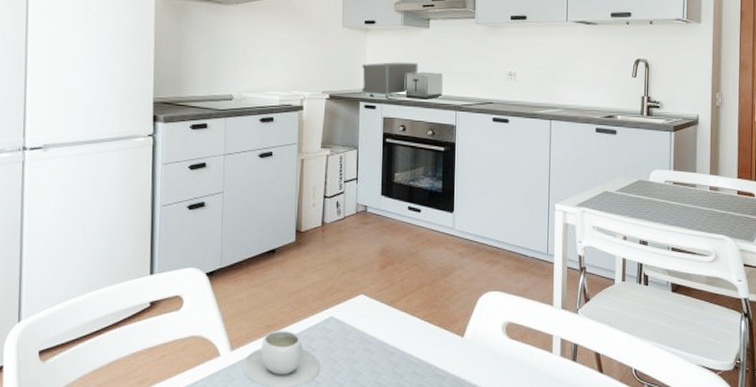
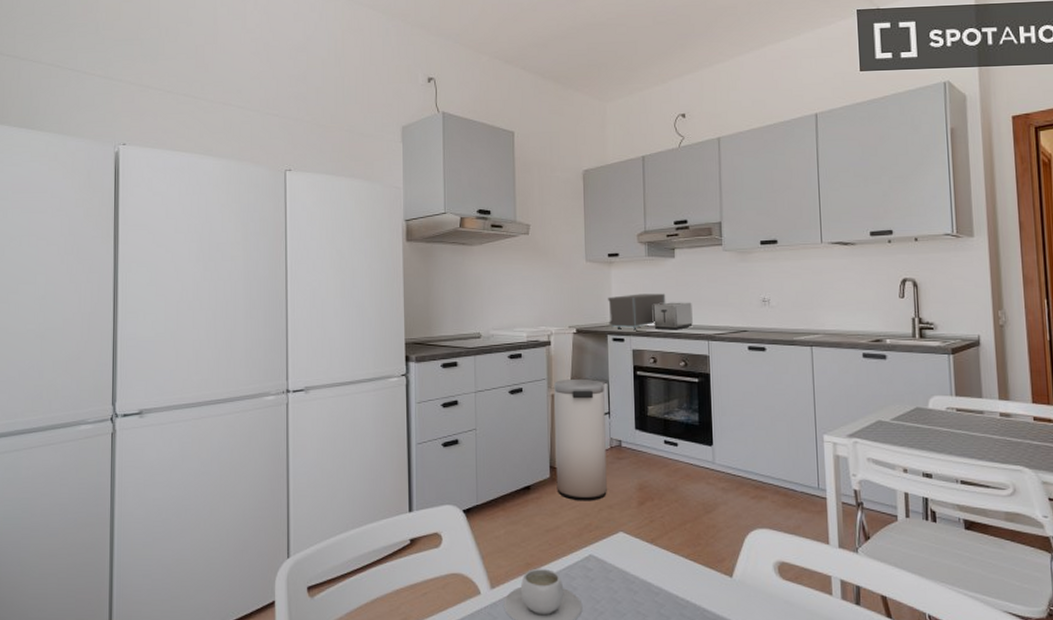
pedal bin: none [301,144,354,265] -> present [554,378,607,501]

